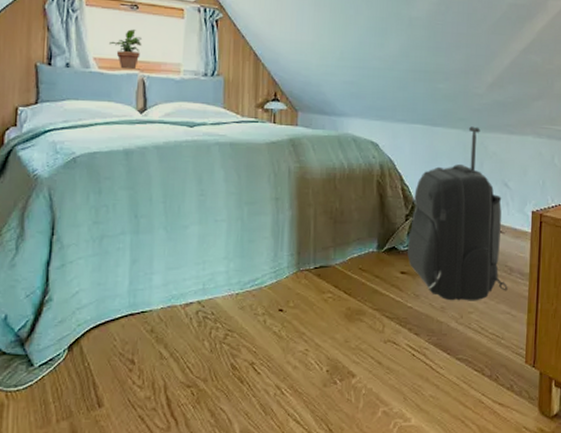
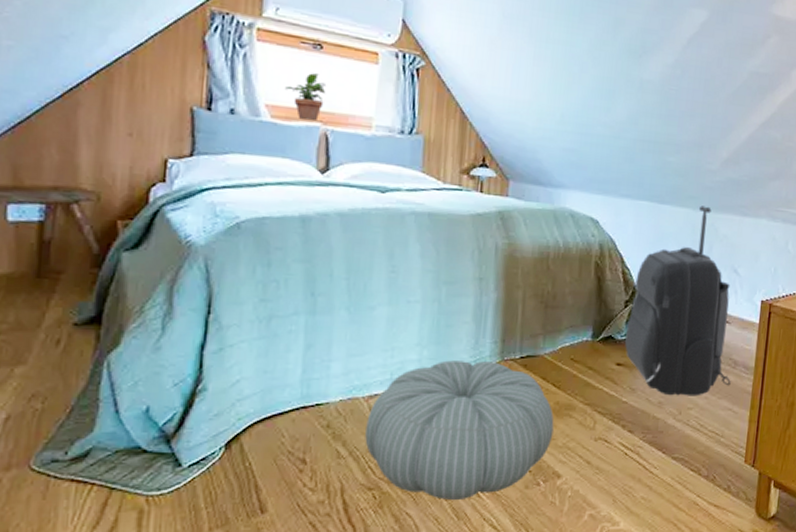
pouf: none [183,271,347,398] -> present [365,360,554,501]

